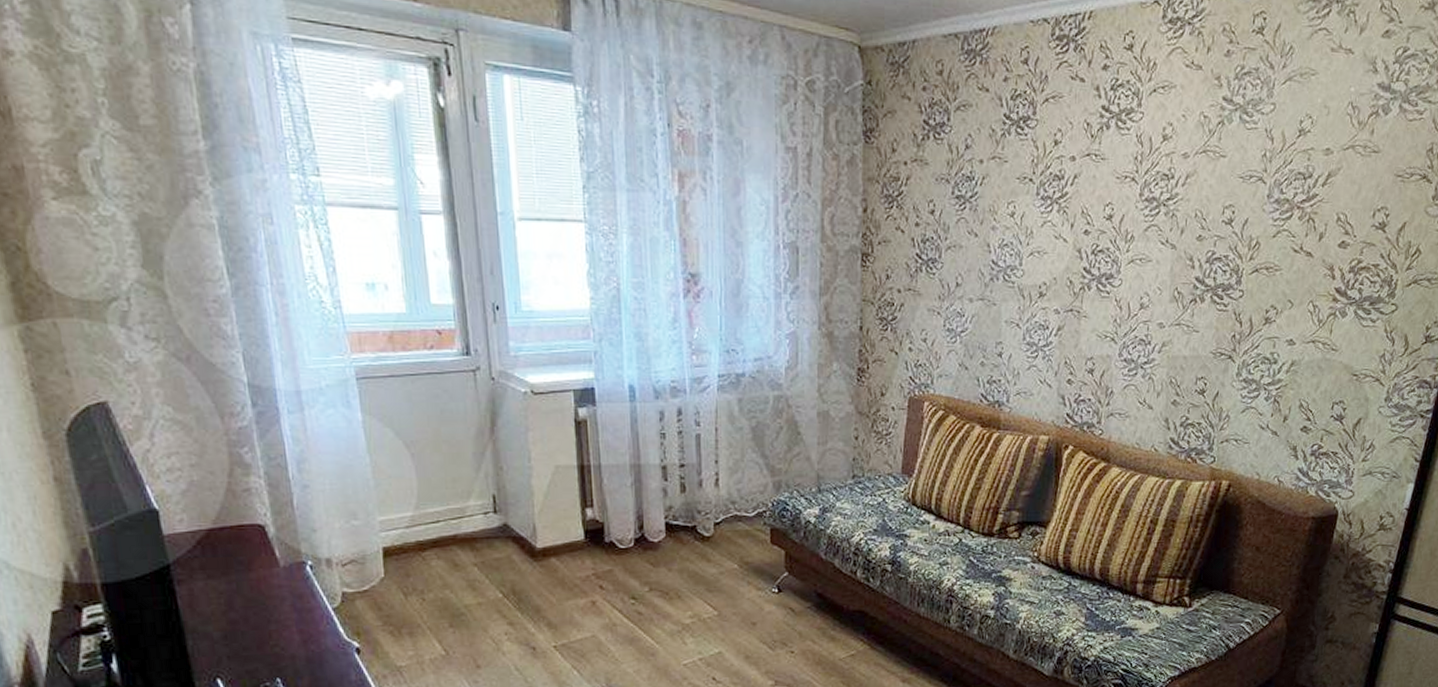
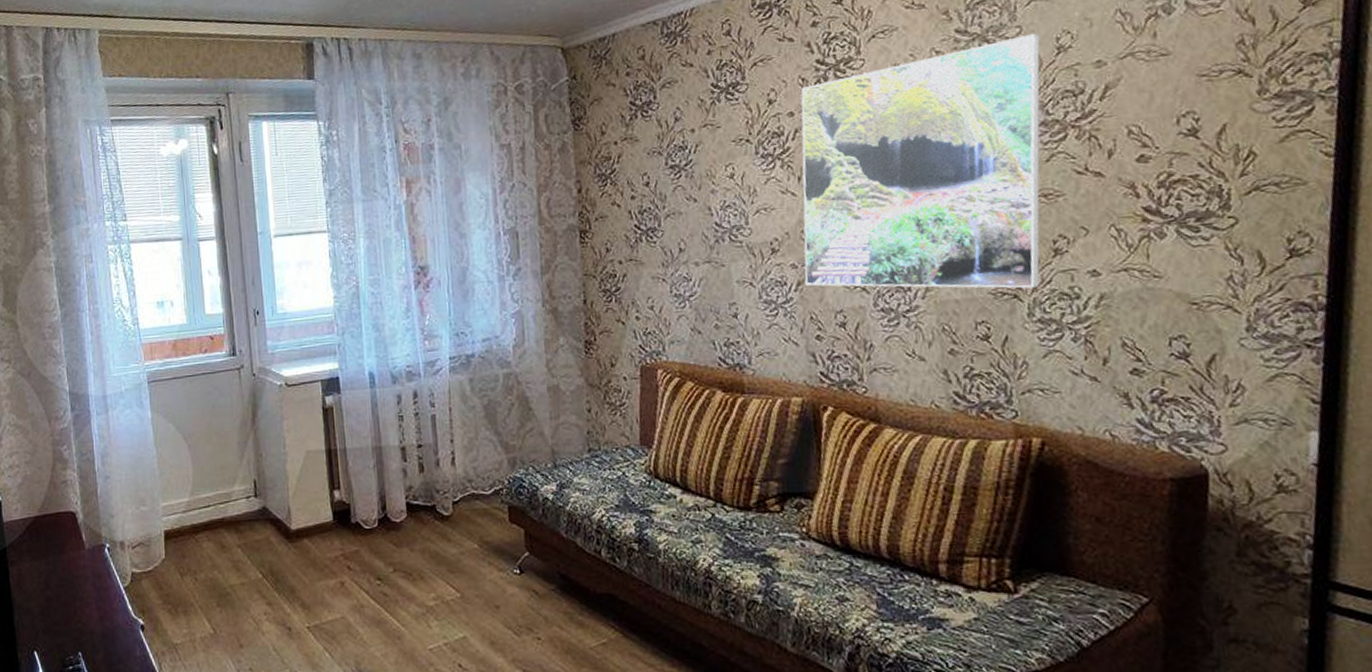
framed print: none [1064,112,1288,351] -> present [801,33,1040,289]

